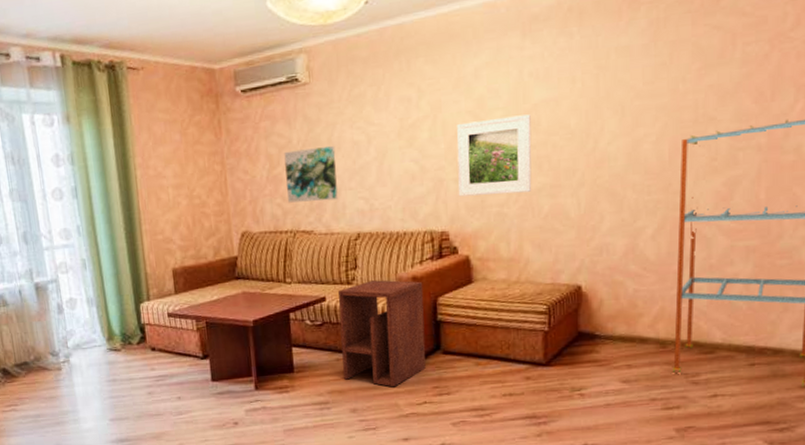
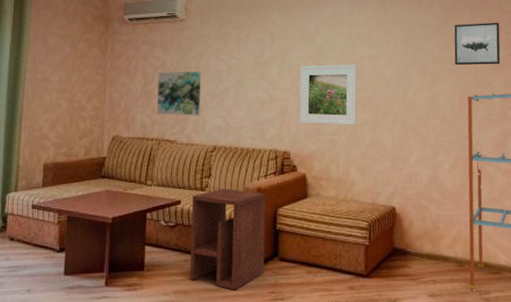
wall art: none [665,30,734,100] -> present [454,22,501,66]

